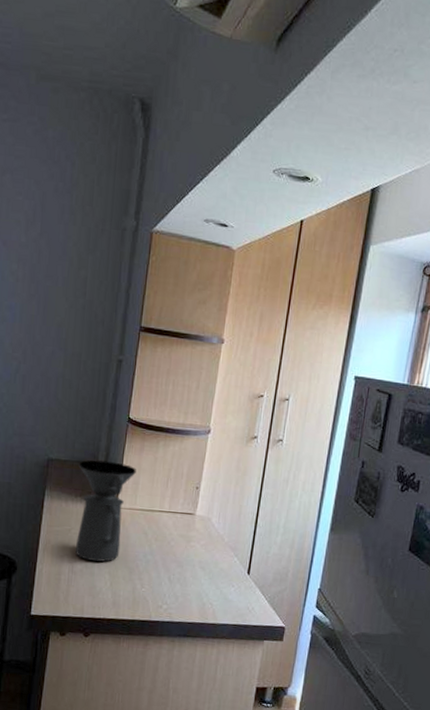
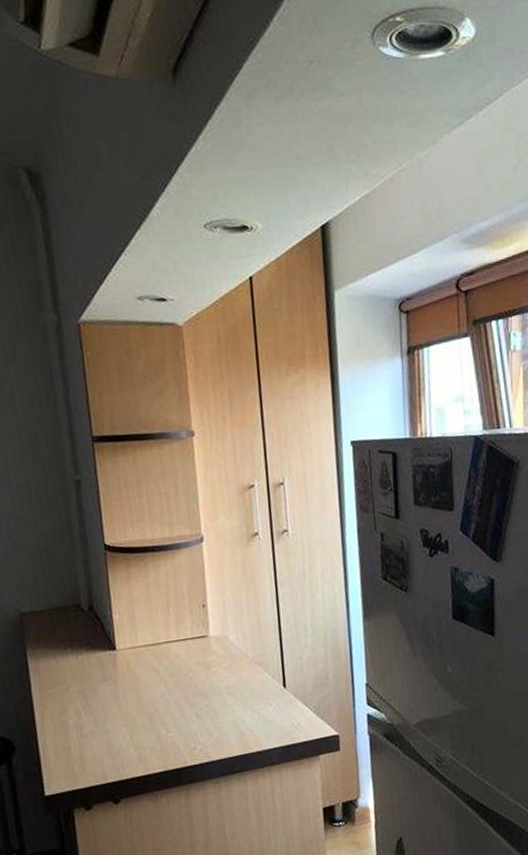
coffee maker: present [75,460,136,562] -> none [58,598,133,718]

